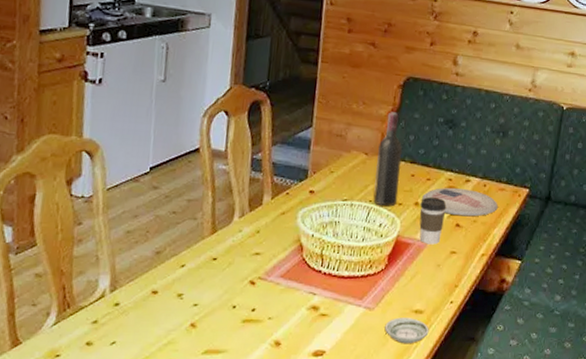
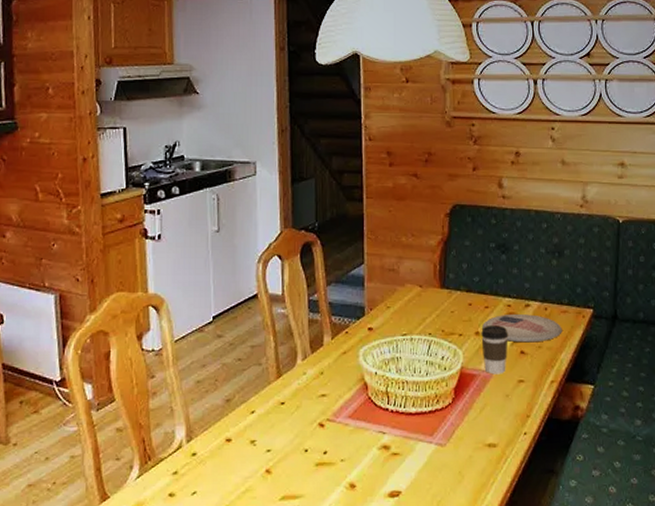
wine bottle: present [373,112,402,207] -> none [431,241,458,339]
saucer: present [384,317,429,344] -> none [459,452,505,480]

